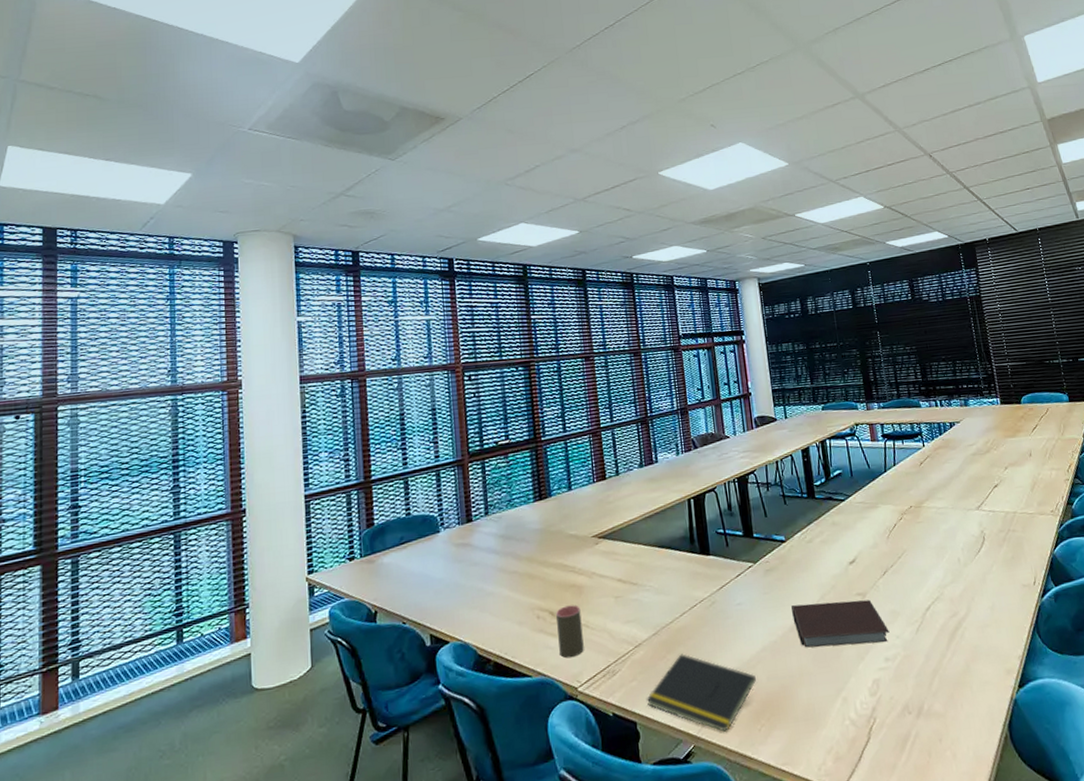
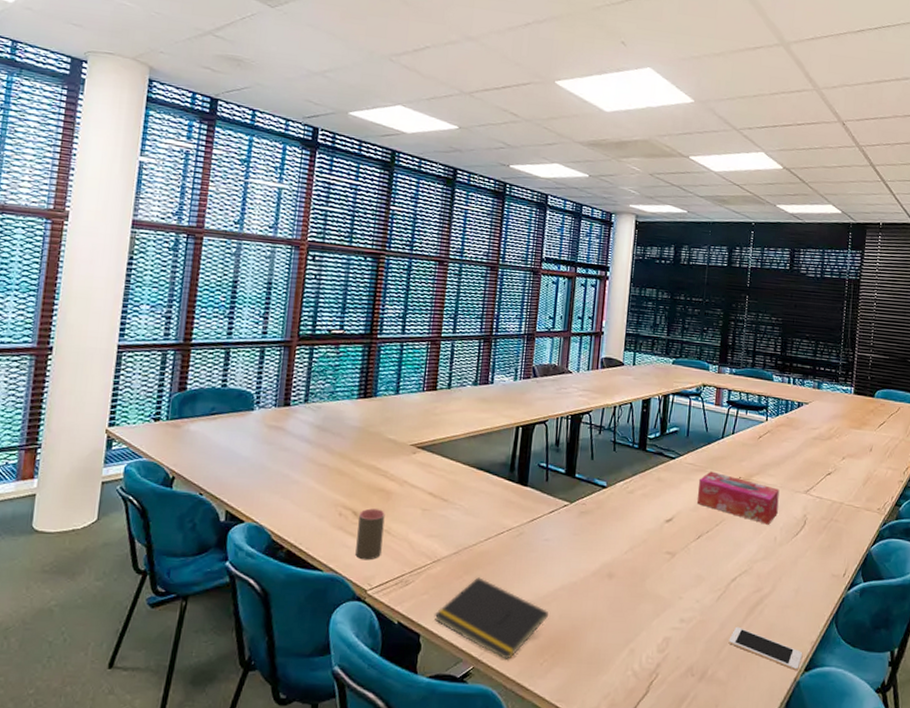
notebook: present [791,599,890,648] -> none [597,551,691,604]
tissue box: none [871,505,955,548] -> present [697,471,780,525]
cell phone: none [937,655,1014,690] -> present [728,626,803,671]

